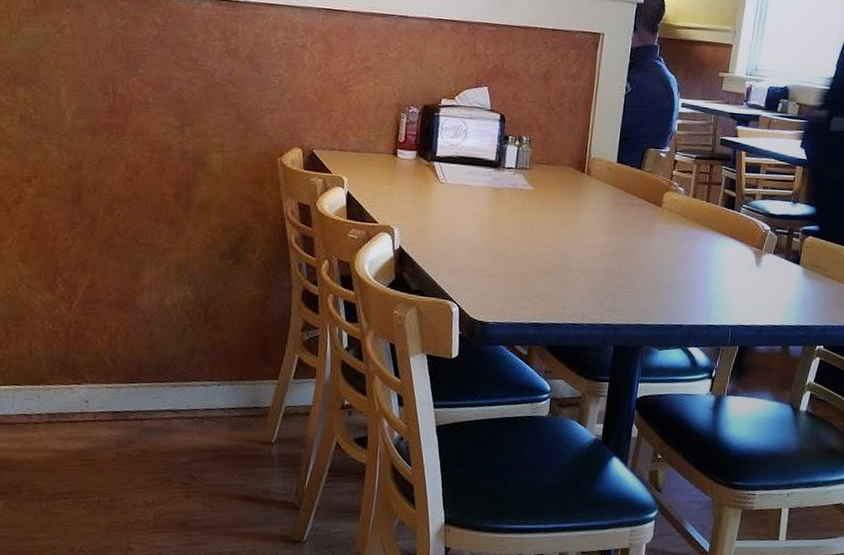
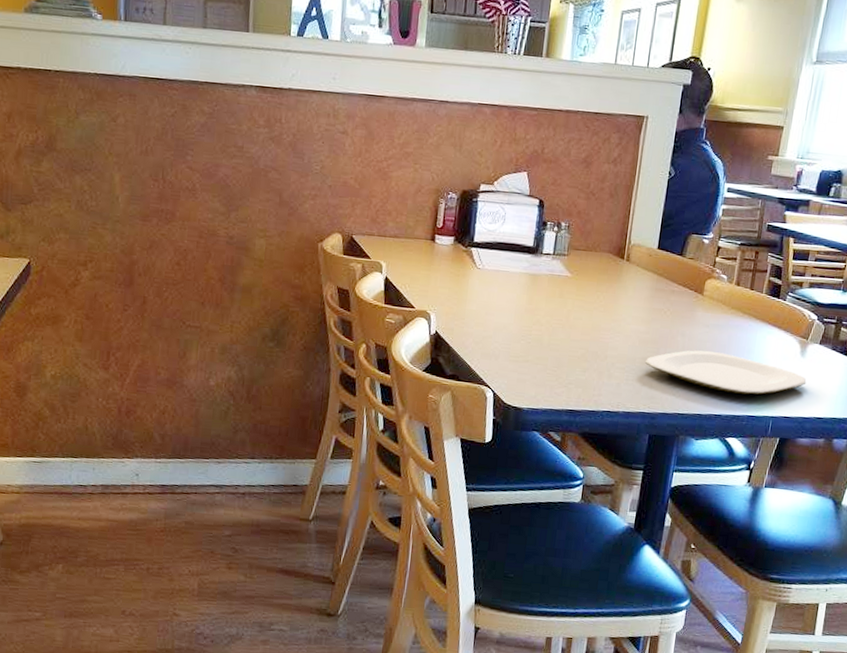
plate: none [607,261,763,304] -> present [644,350,807,395]

